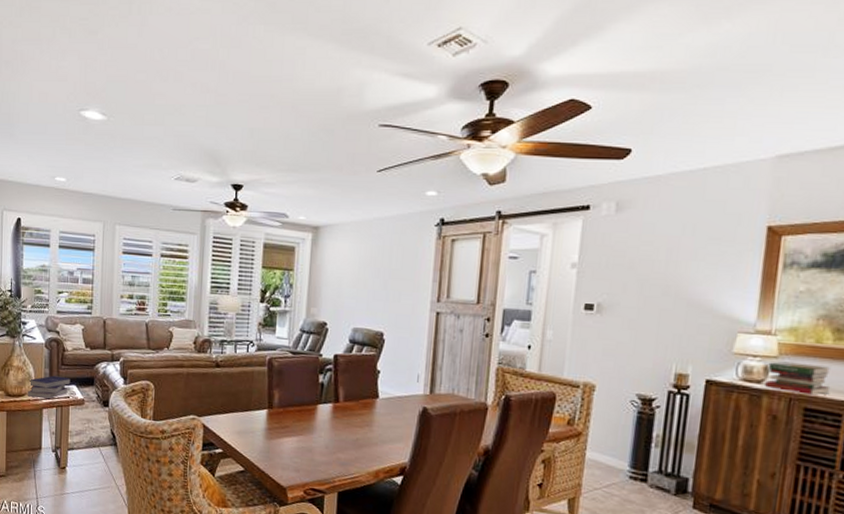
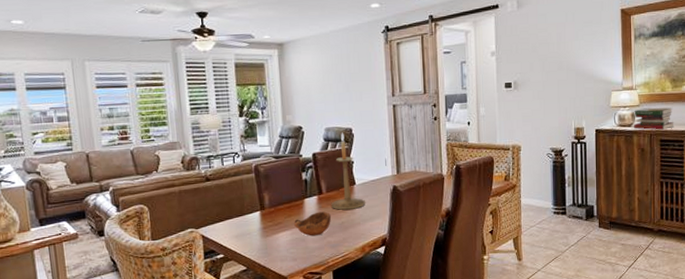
book: present [27,375,71,400] -> none [13,215,60,242]
bowl: none [302,421,345,449] -> present [294,211,331,237]
candlestick: none [347,336,387,426] -> present [331,132,365,210]

